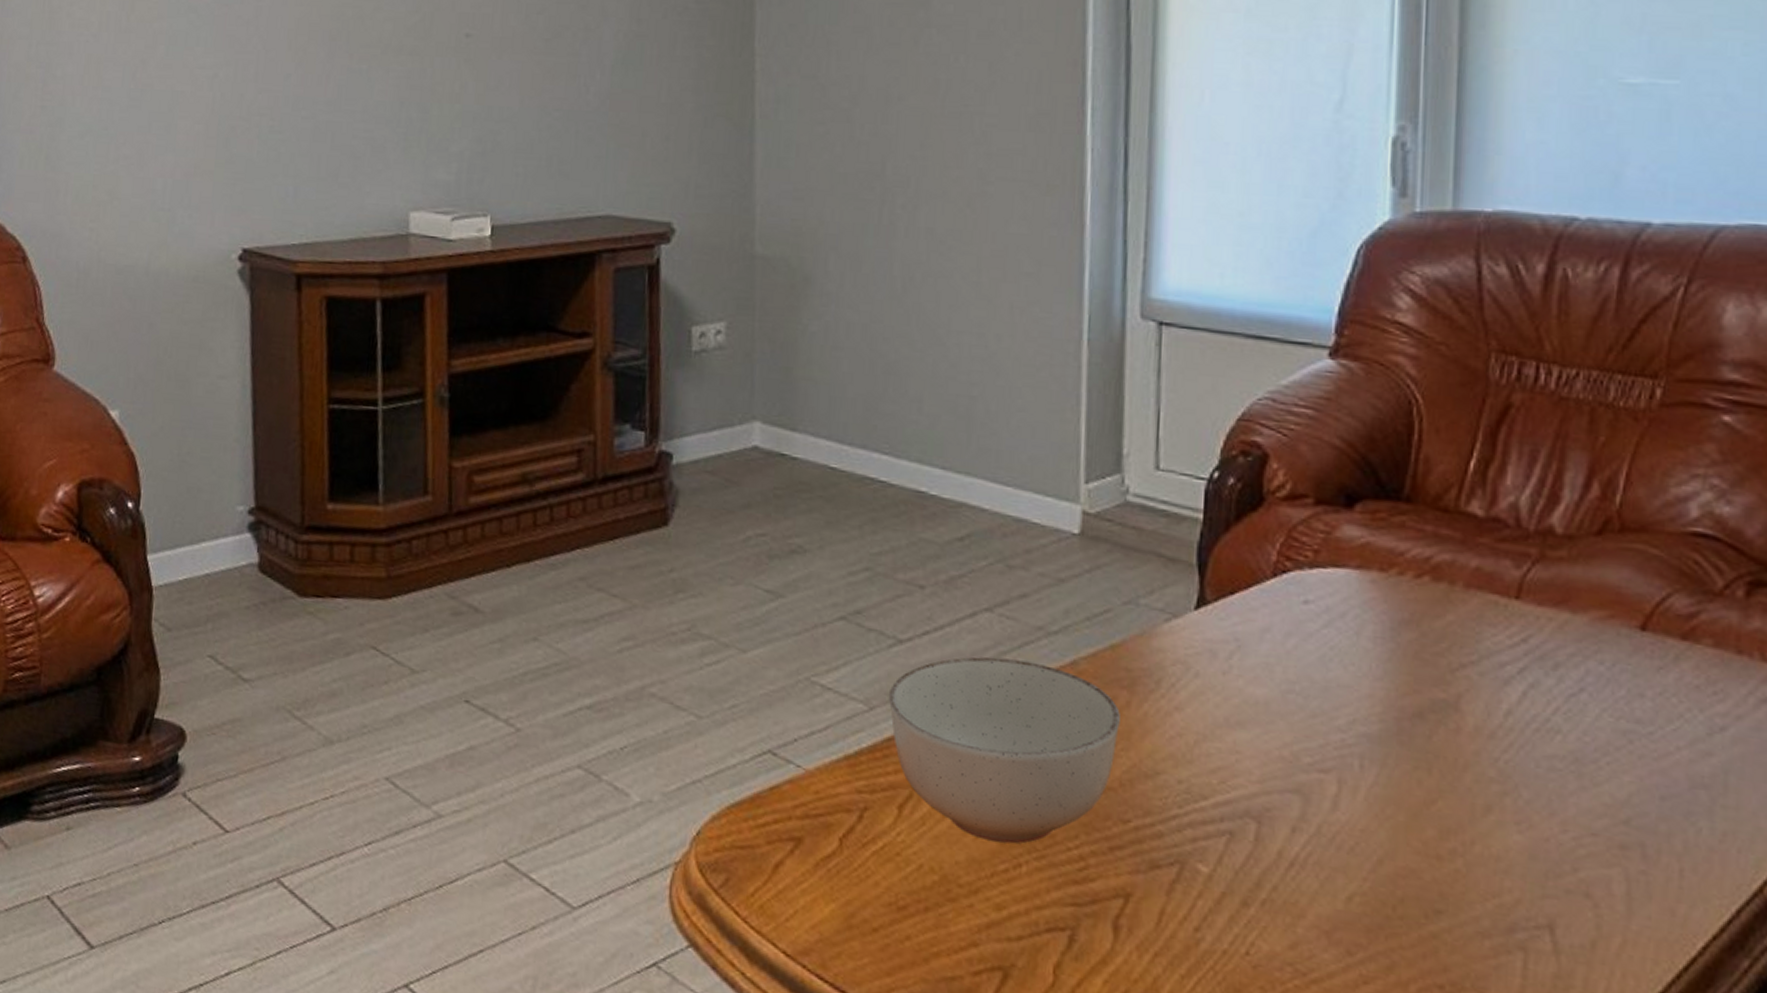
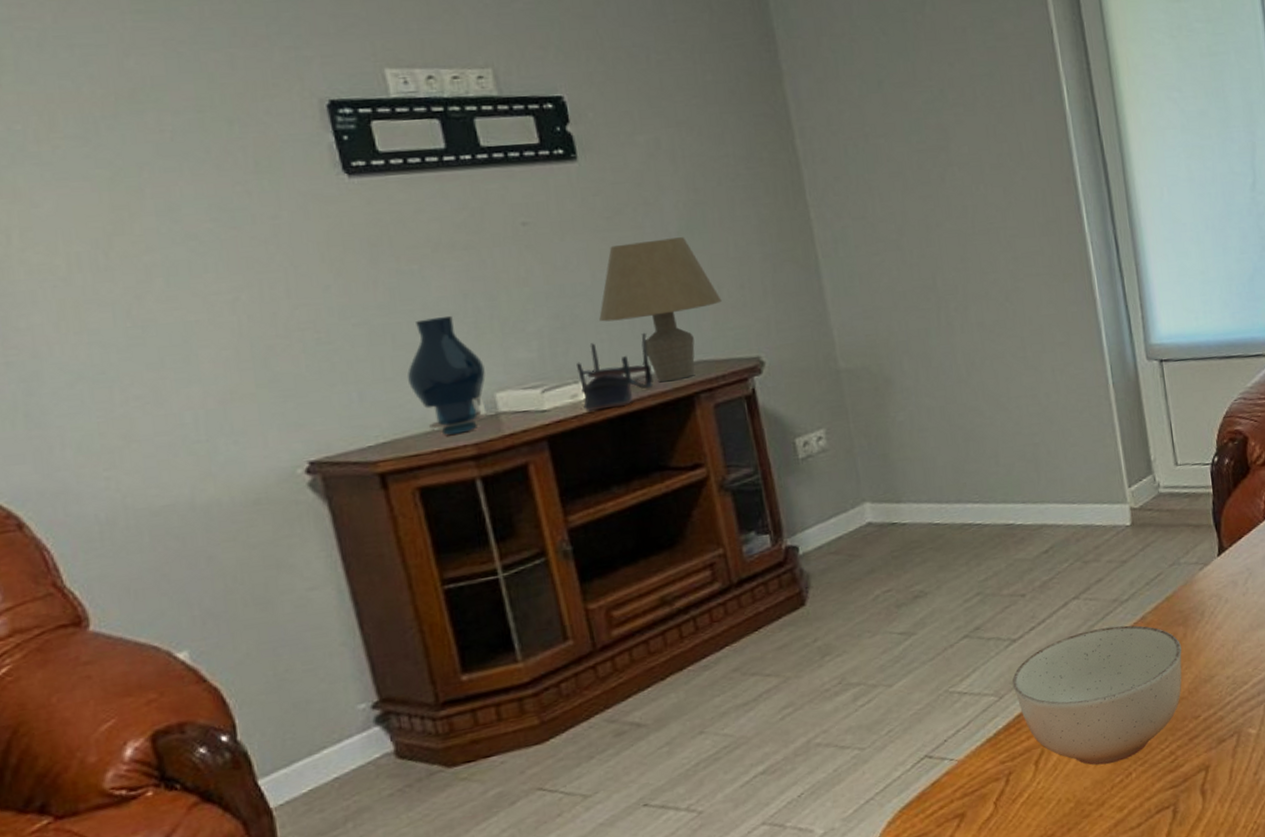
vase: none [336,122,405,248] -> present [406,315,487,435]
wifi router: none [487,172,561,251] -> present [577,332,654,411]
table lamp: none [519,71,644,233] -> present [599,237,722,383]

